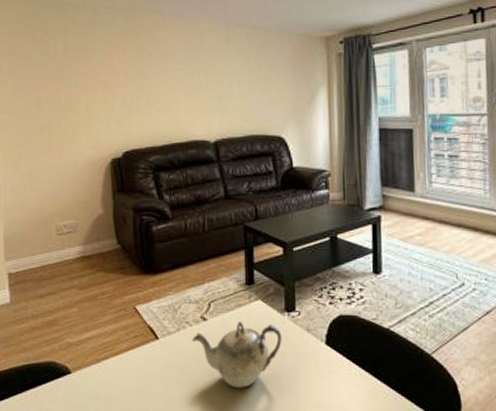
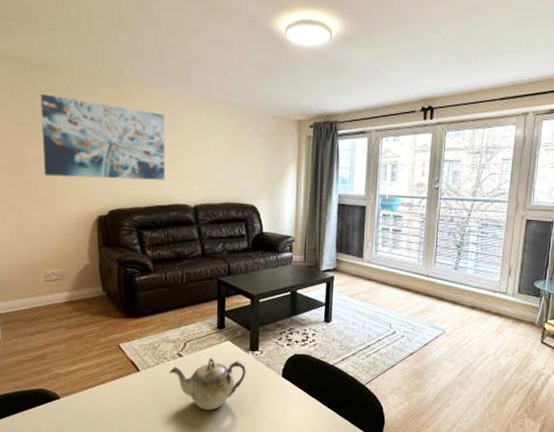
wall art: none [54,32,183,119] -> present [40,93,166,180]

